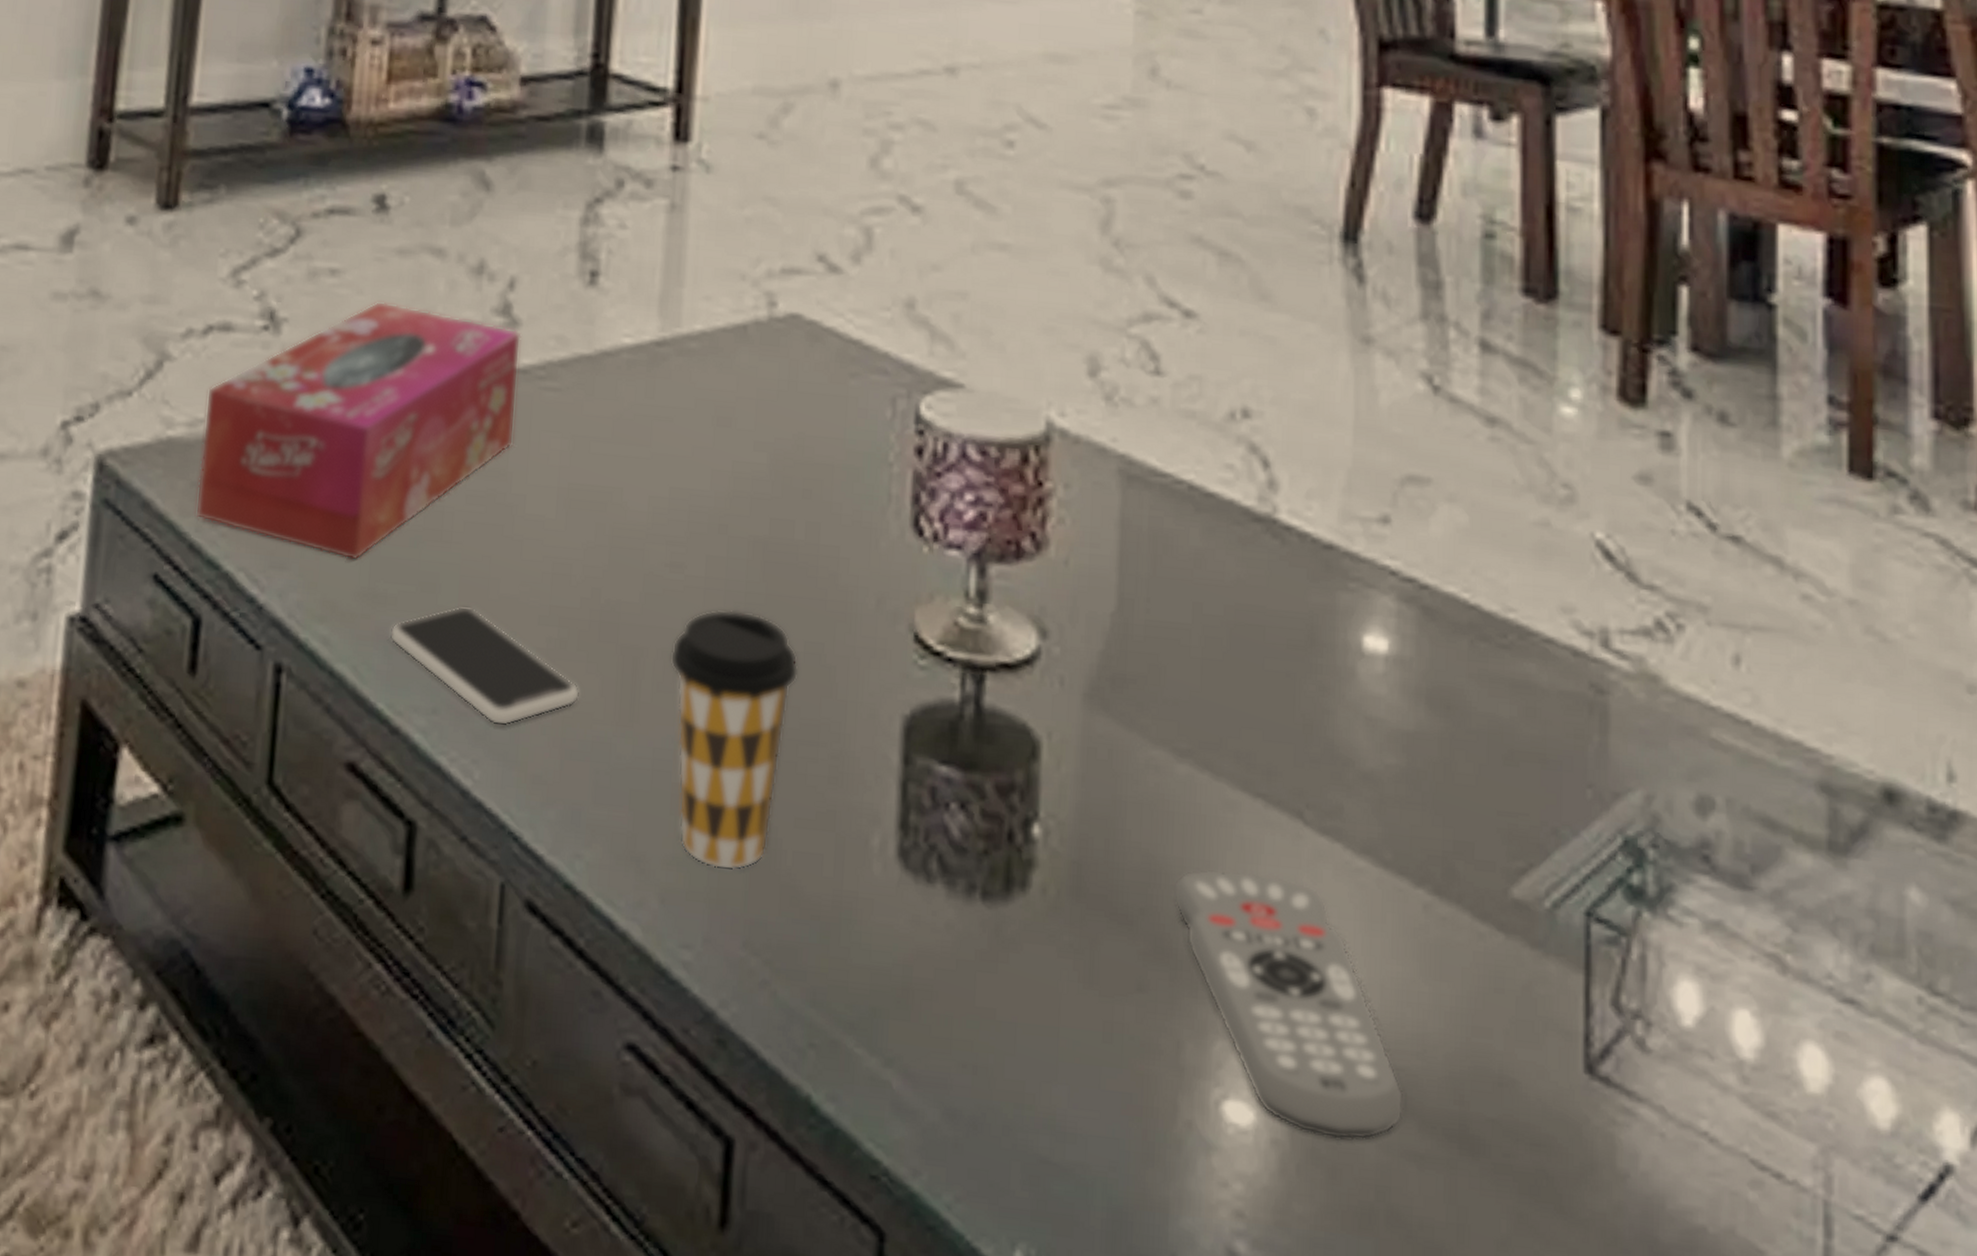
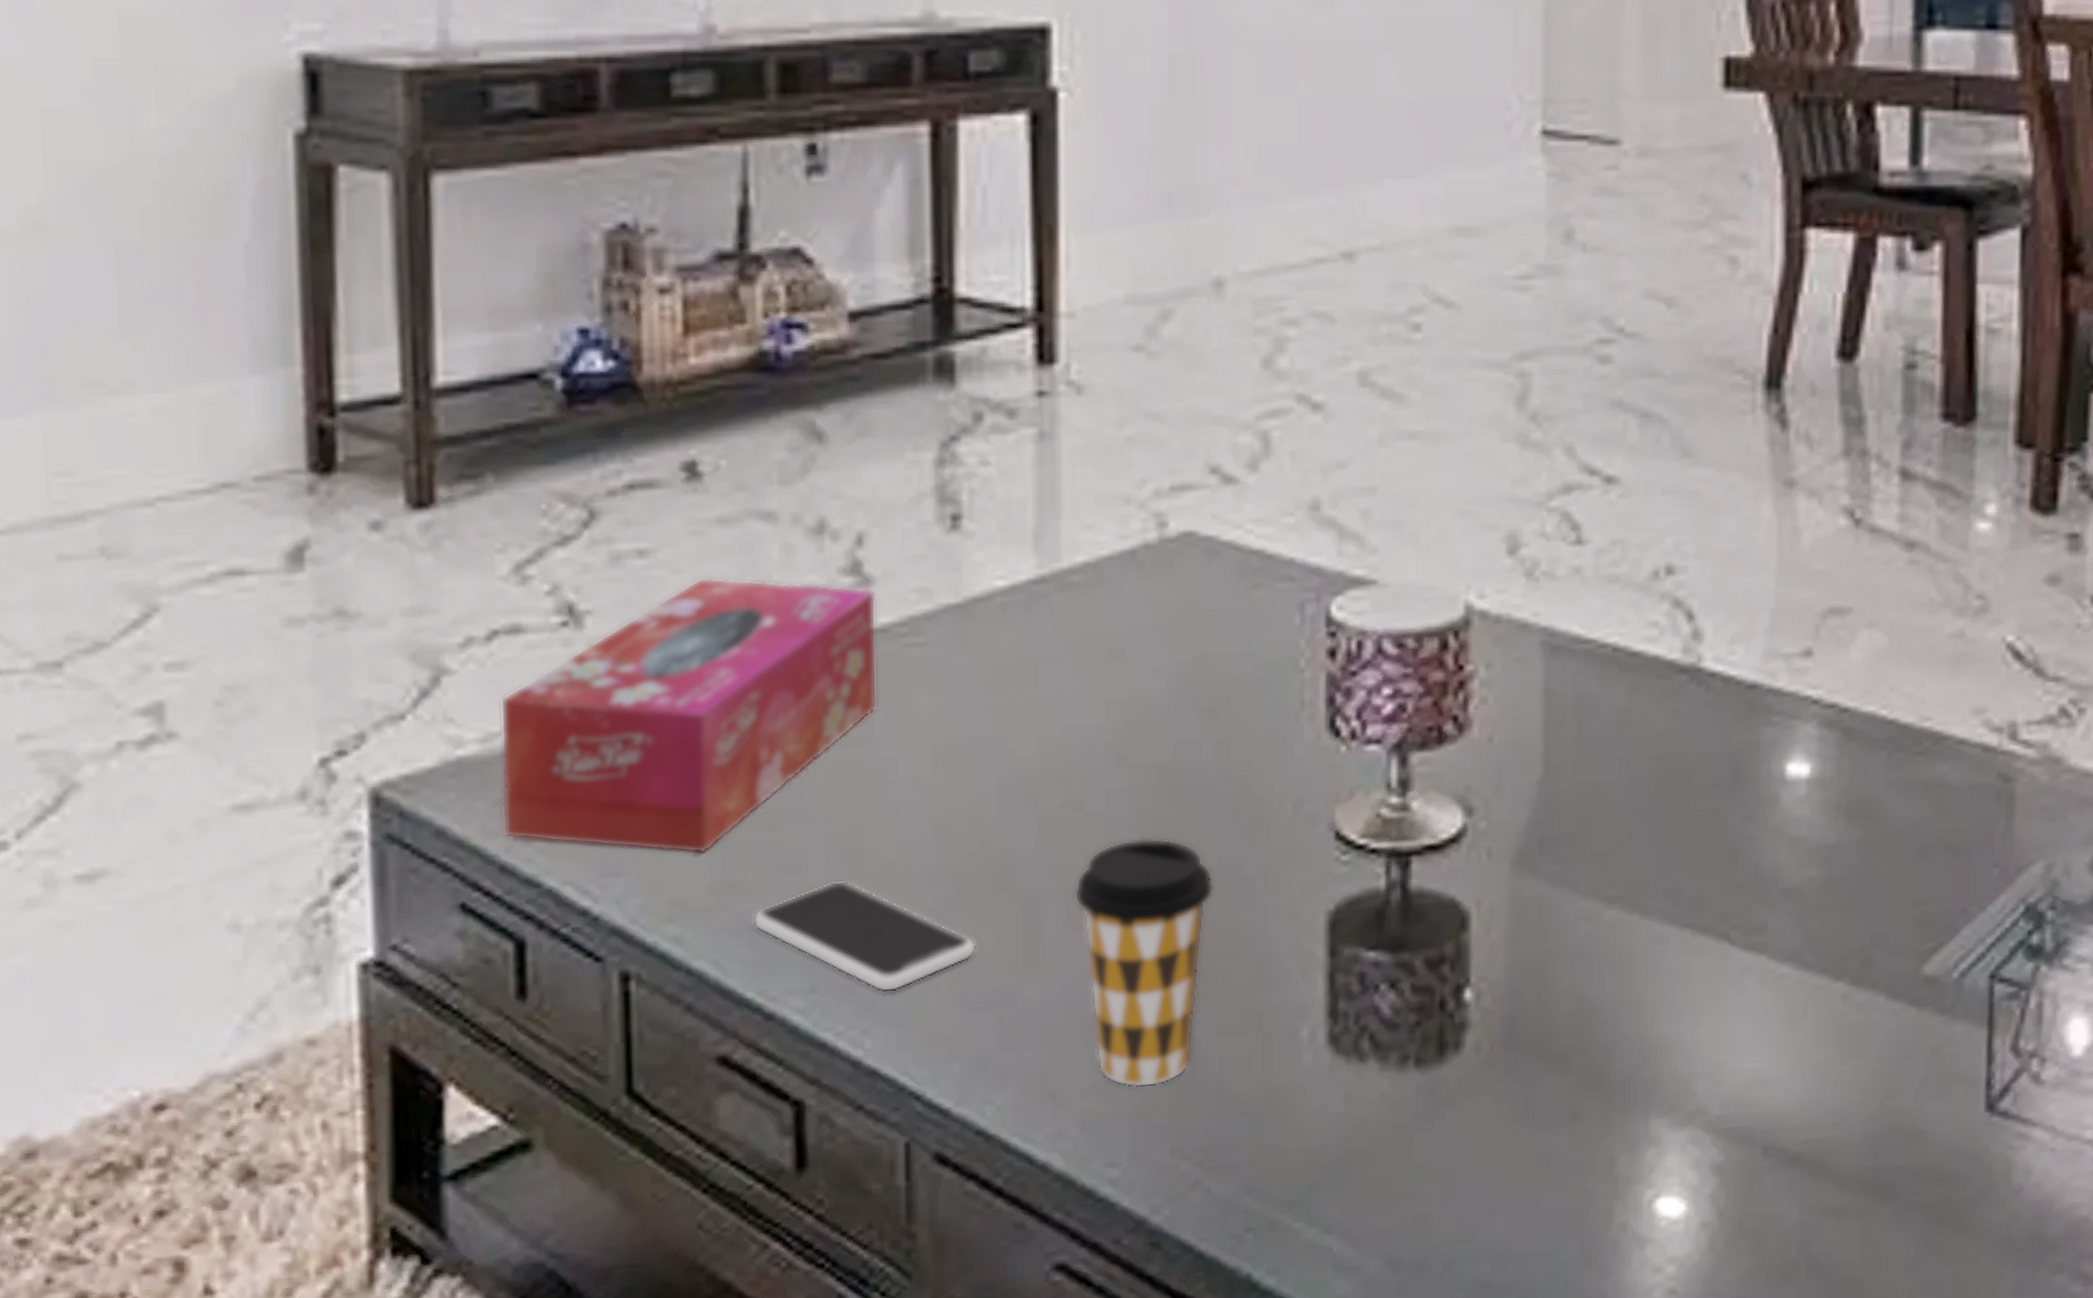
remote control: present [1173,869,1404,1141] -> none [1605,995,1824,1212]

